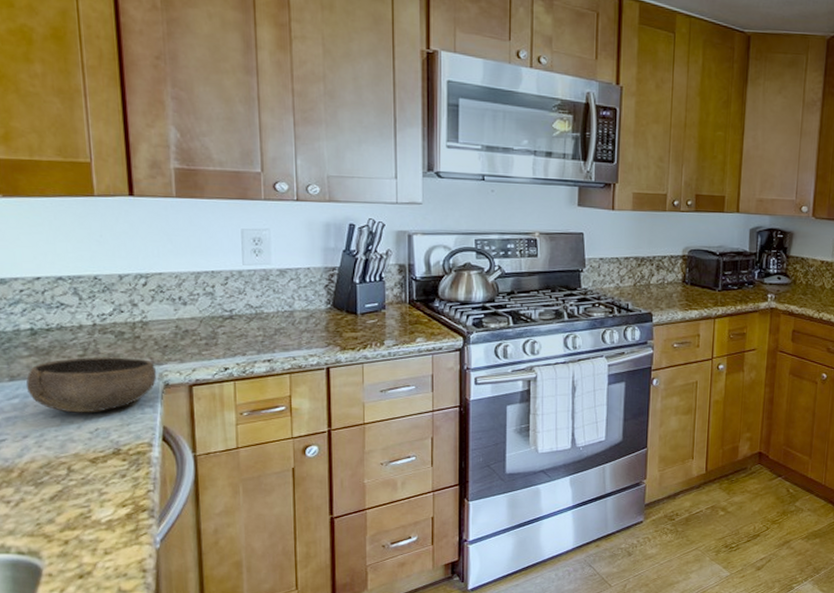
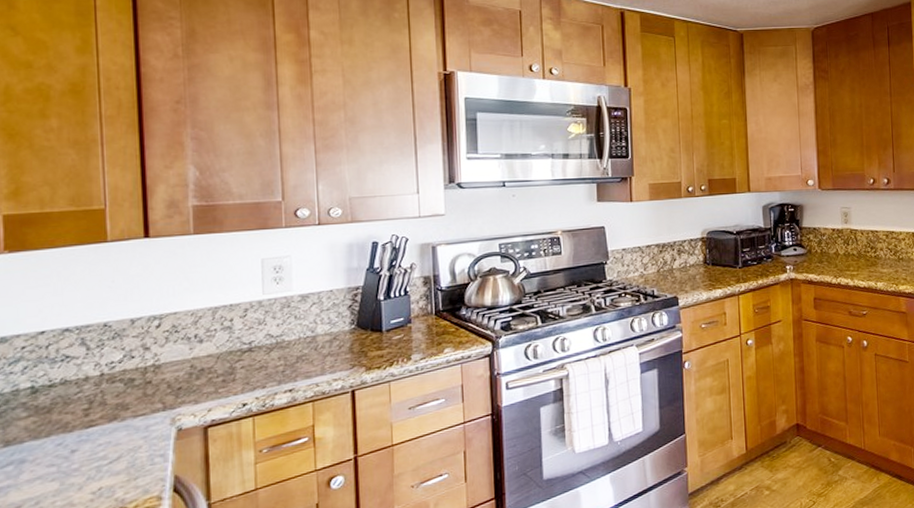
bowl: present [25,357,157,413] -> none [22,405,169,474]

